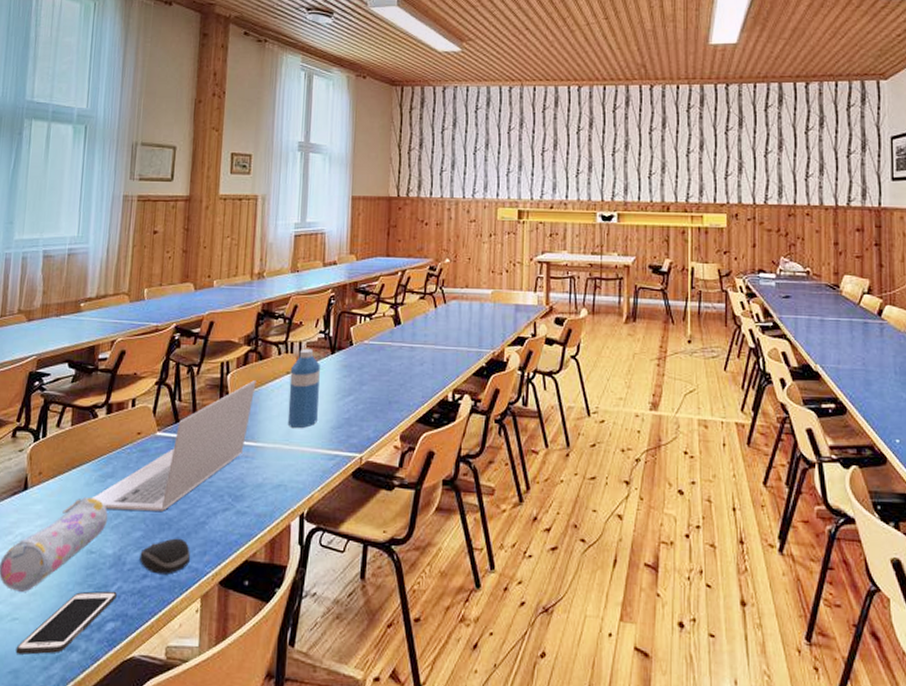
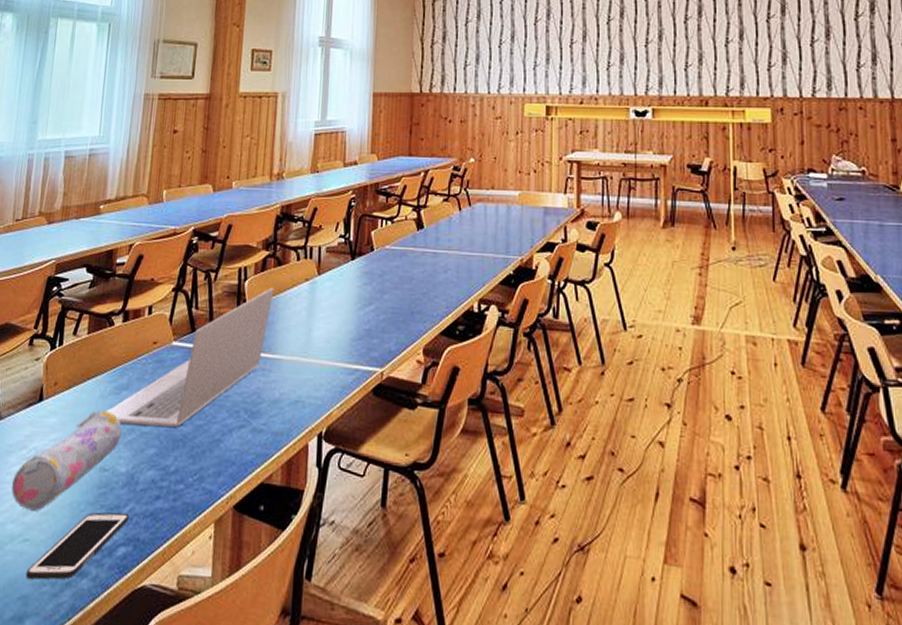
computer mouse: present [140,538,190,575] -> none [153,456,204,496]
water bottle: present [287,348,320,428] -> none [306,254,340,339]

